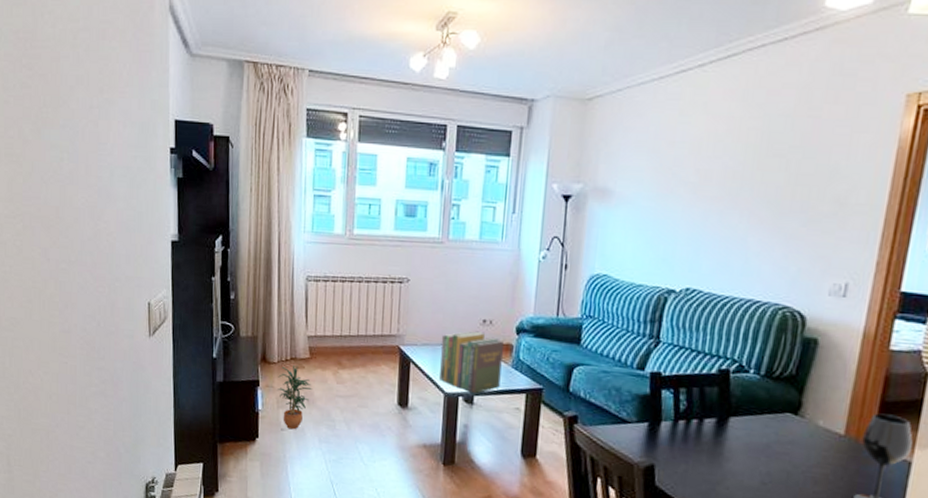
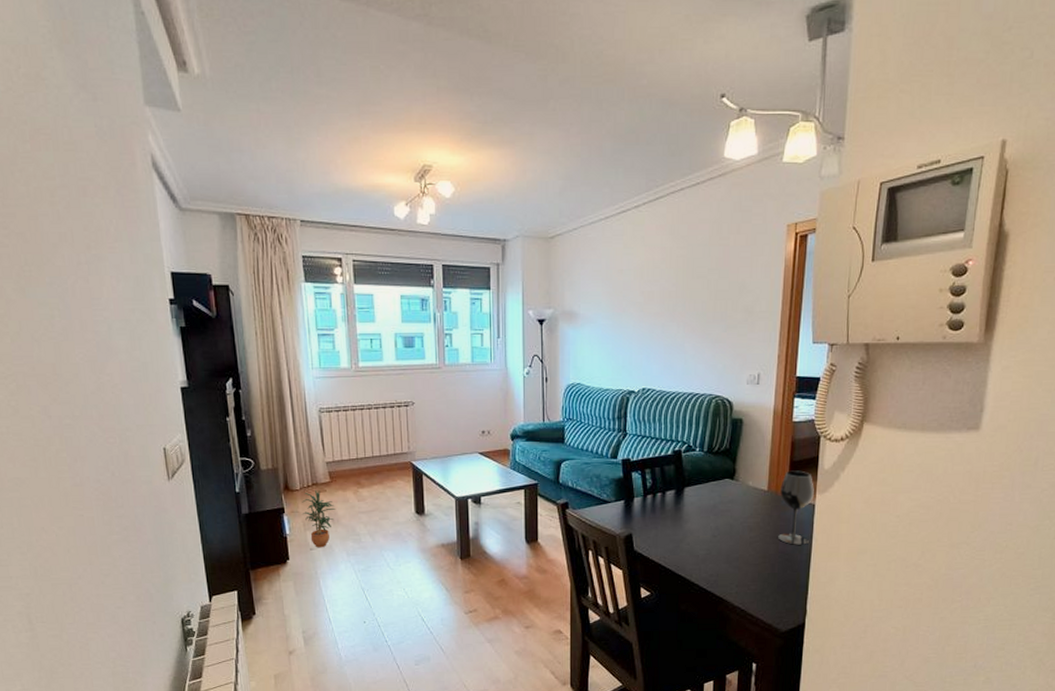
books: present [439,331,504,394] -> none [447,441,502,495]

